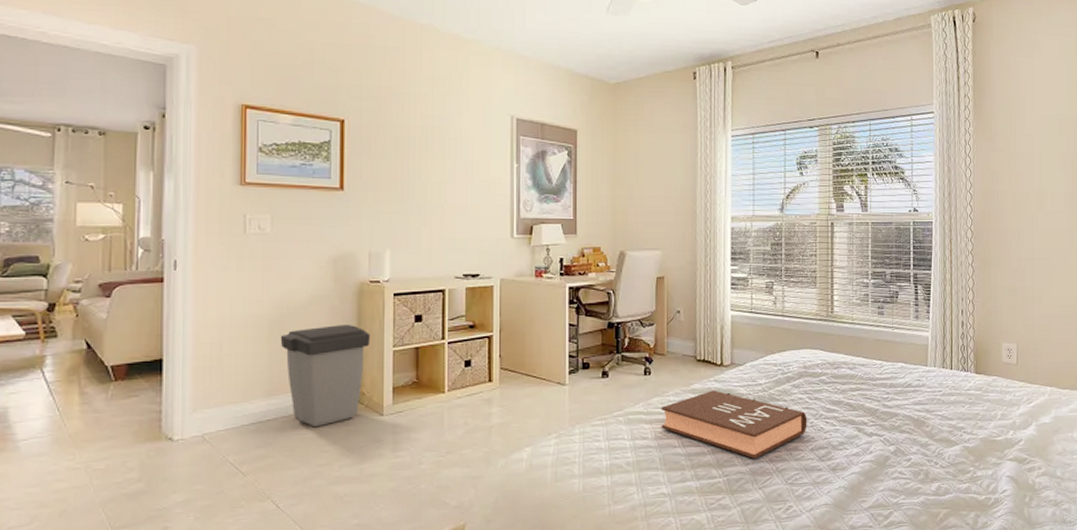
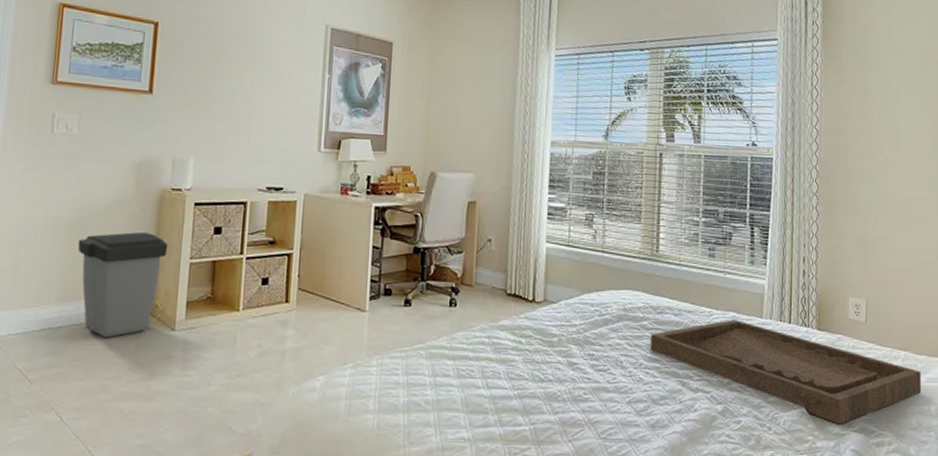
book: present [661,390,807,459] -> none [464,328,625,407]
tray: none [829,369,1065,455] -> present [650,320,921,425]

